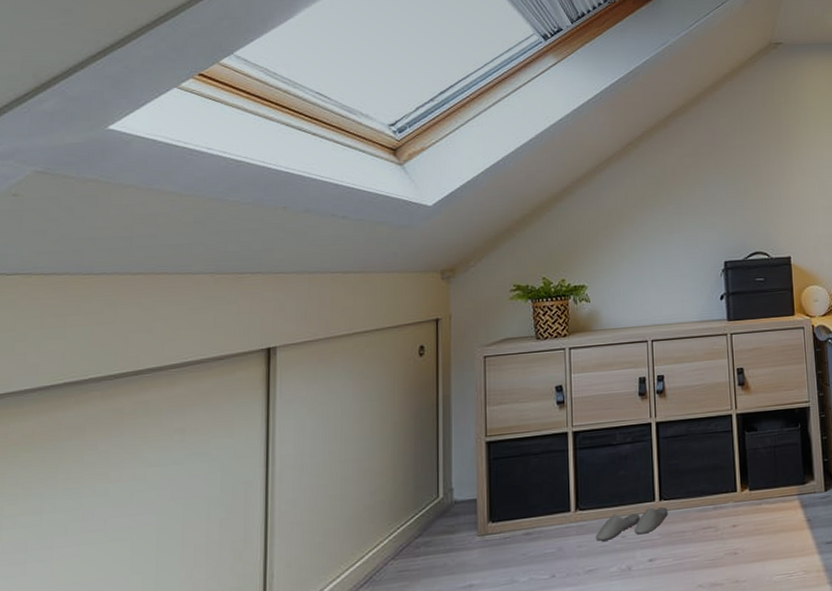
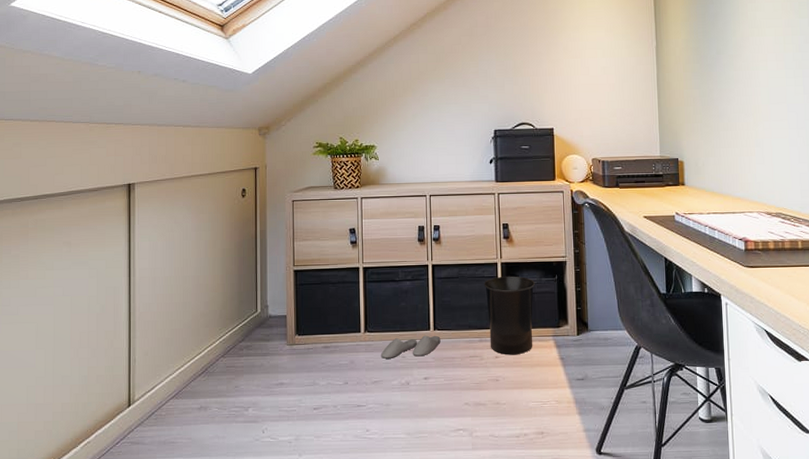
waste bin: none [717,428,775,522] -> present [484,276,535,355]

